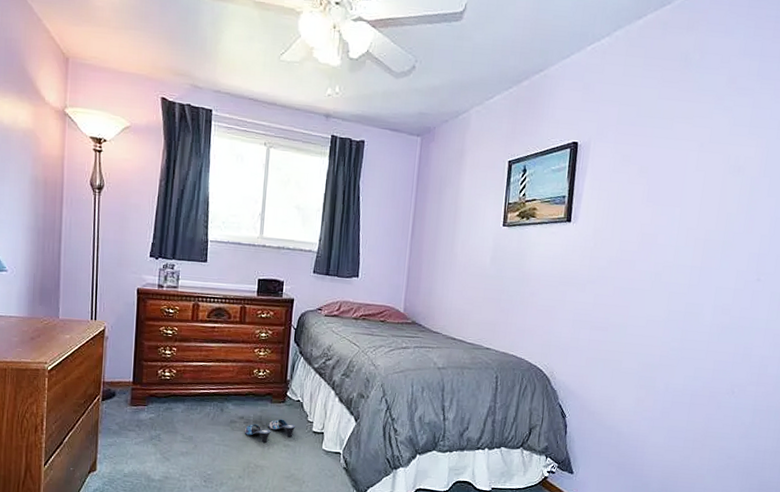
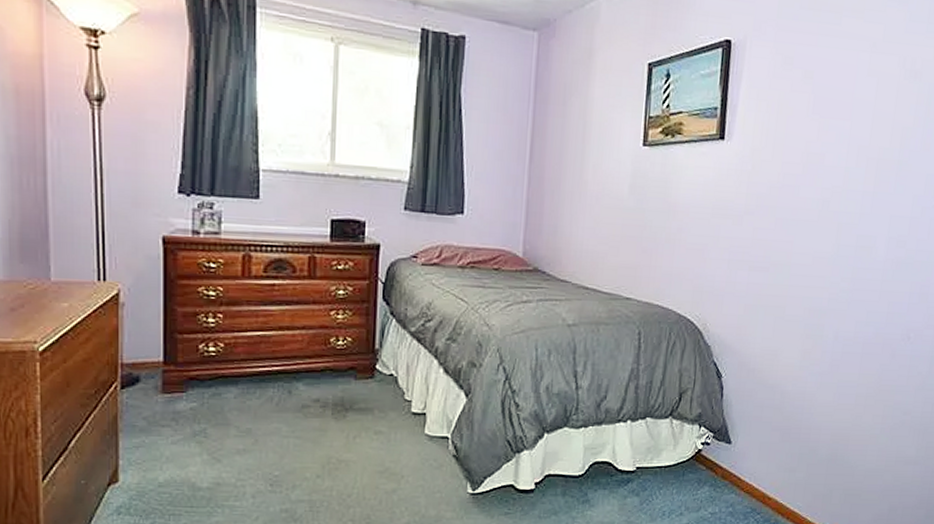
slippers: present [244,419,296,443] -> none [321,399,390,431]

